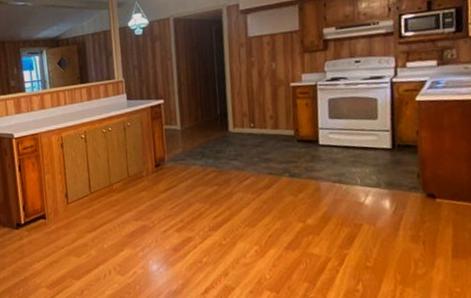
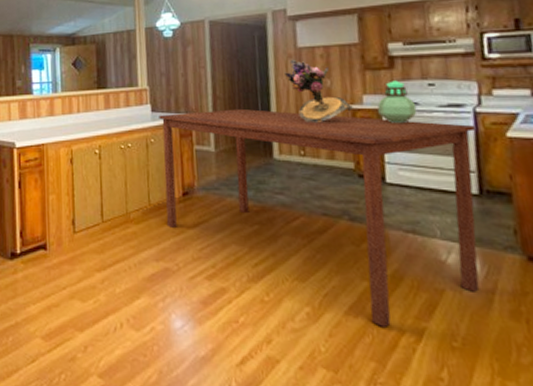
dining table: none [133,92,392,256] -> present [159,108,480,327]
bouquet: none [238,47,294,101] -> present [285,59,353,124]
lantern: none [313,60,346,97] -> present [377,80,418,124]

